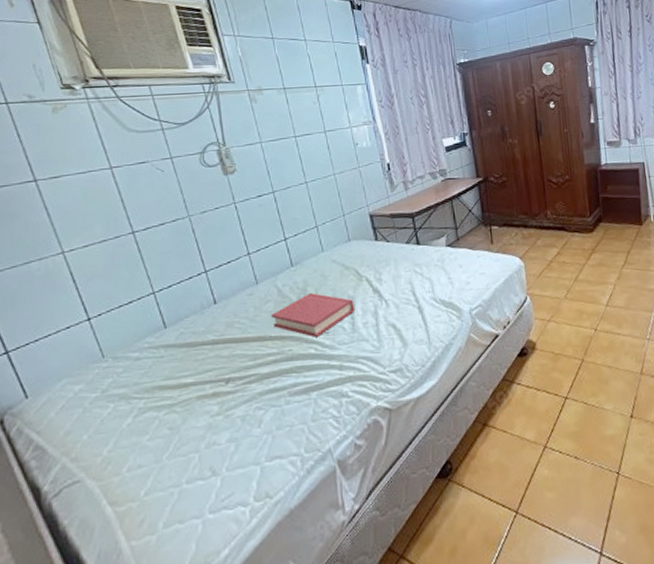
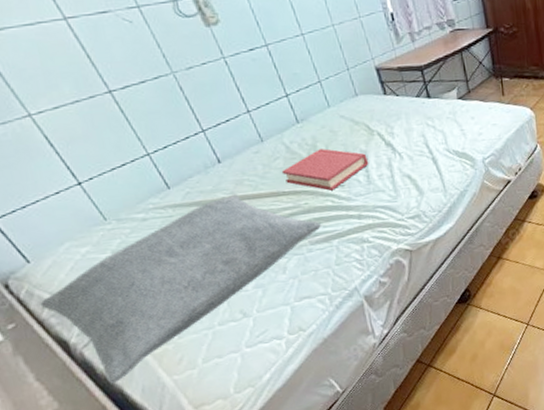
pillow: none [25,336,303,545] -> present [40,194,322,384]

